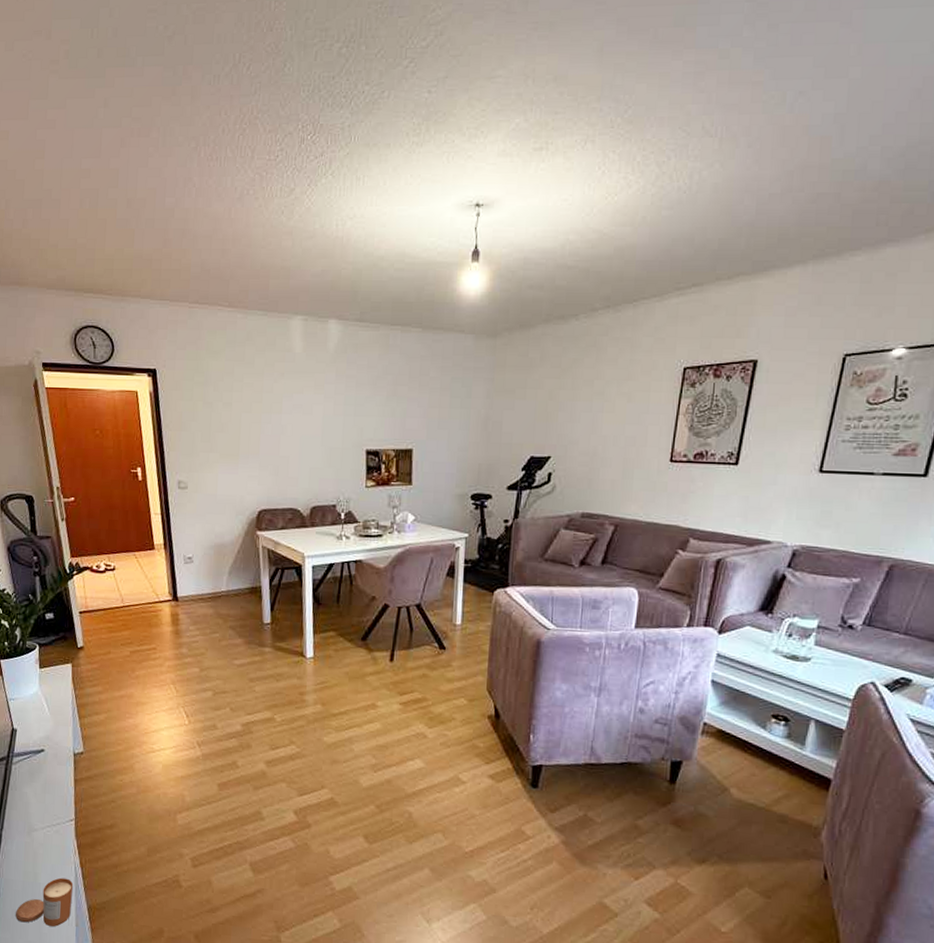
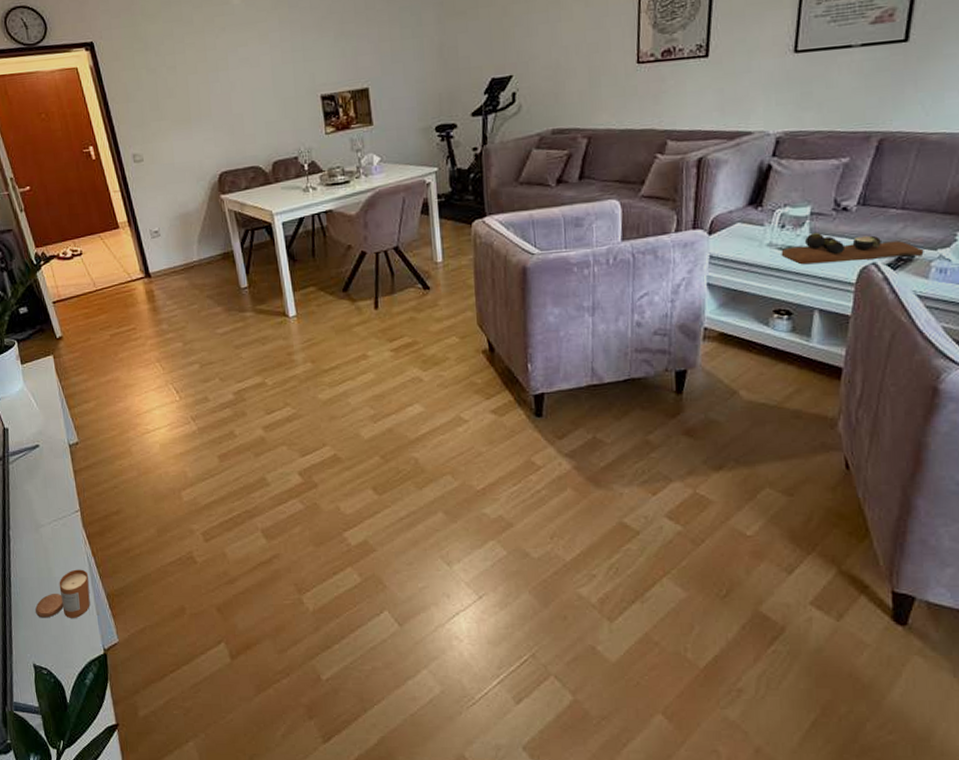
decorative tray: none [785,645,921,681] -> present [781,232,924,265]

